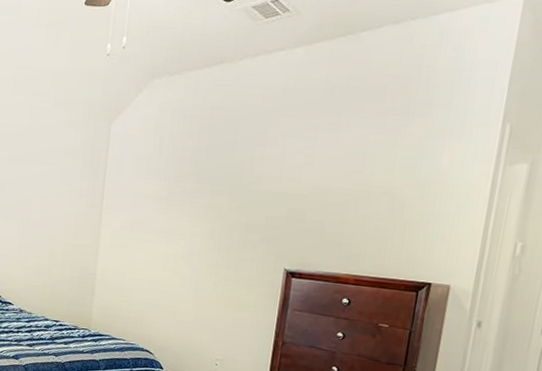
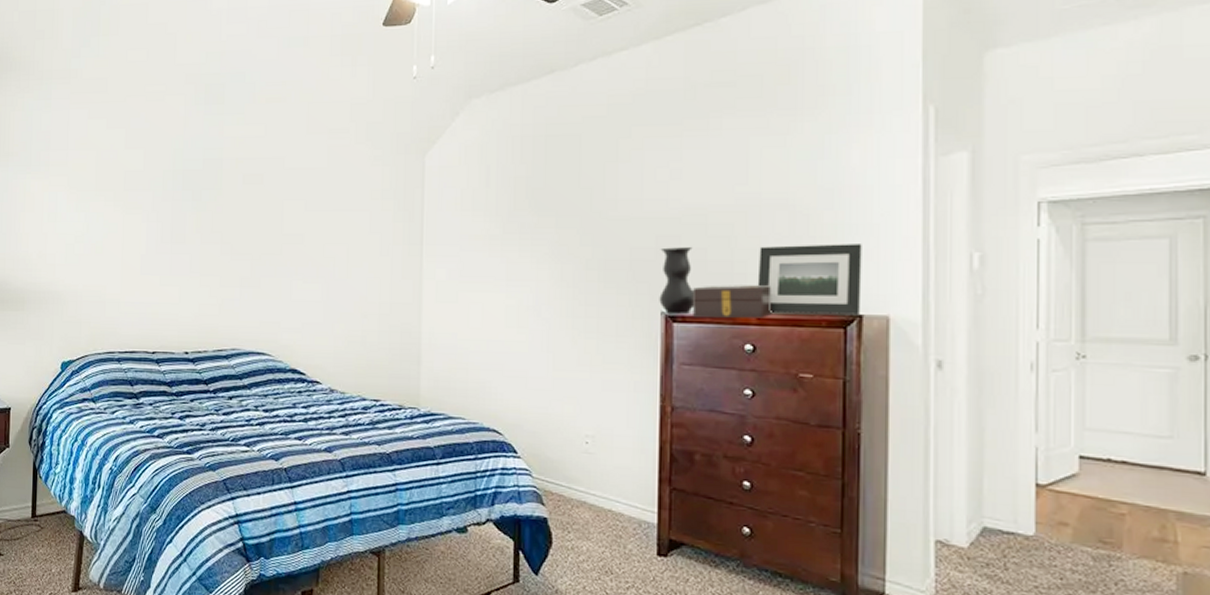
vase: none [283,218,314,273] -> present [659,247,695,315]
jewelry box: none [307,251,369,280] -> present [692,284,772,319]
picture frame: none [358,224,440,284] -> present [757,244,862,316]

